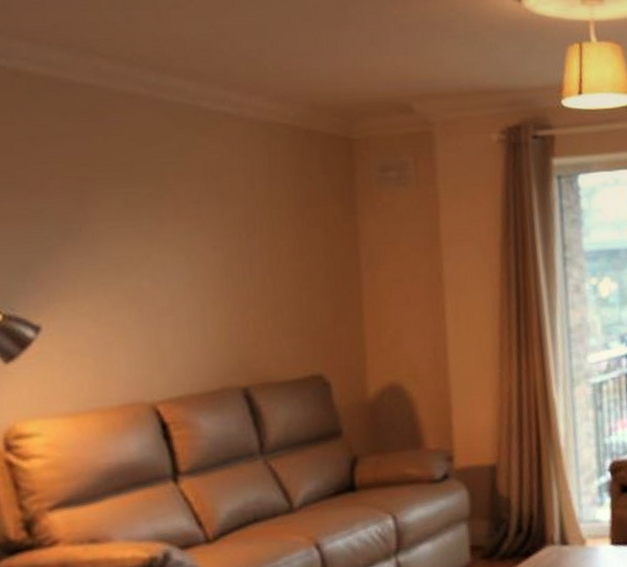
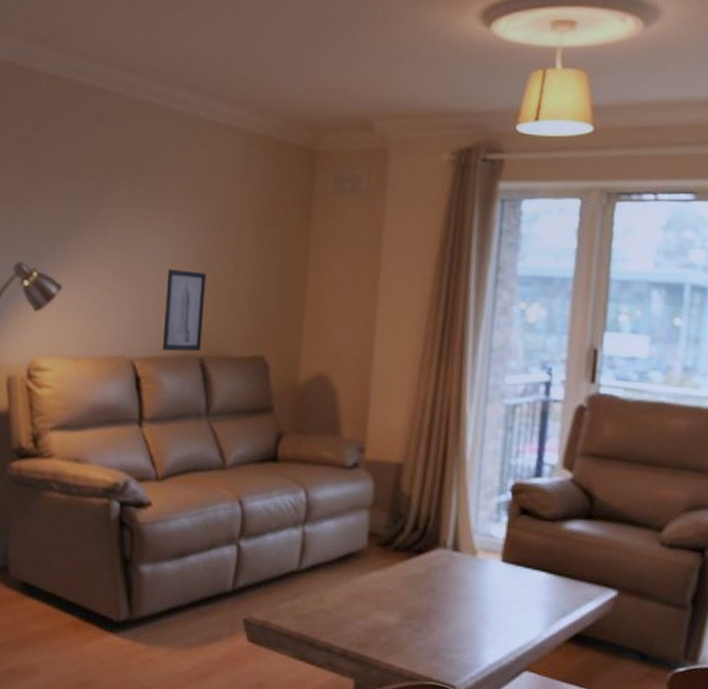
wall art: none [187,288,244,388] -> present [162,268,207,352]

